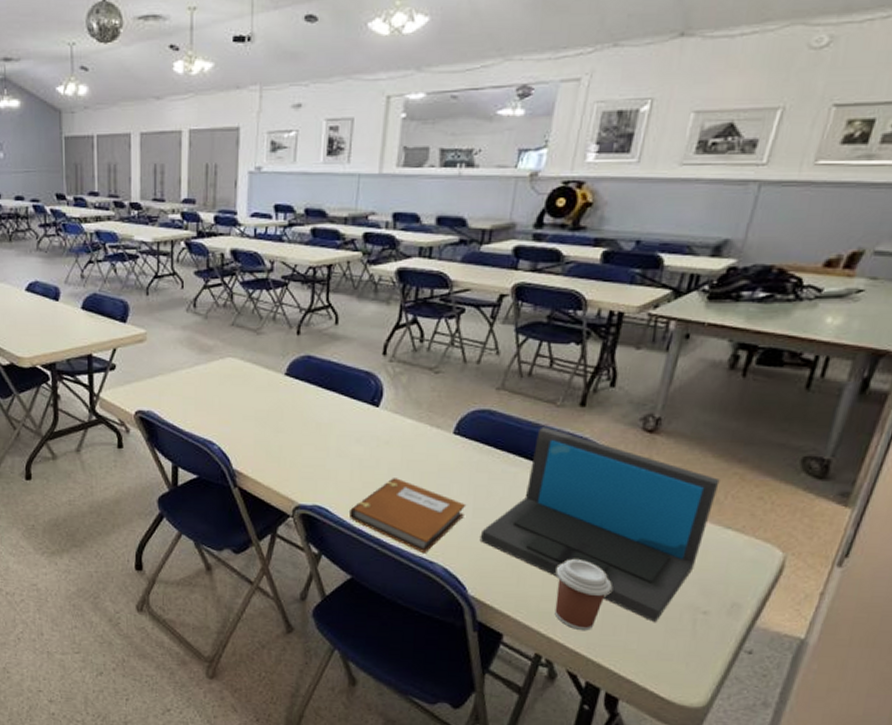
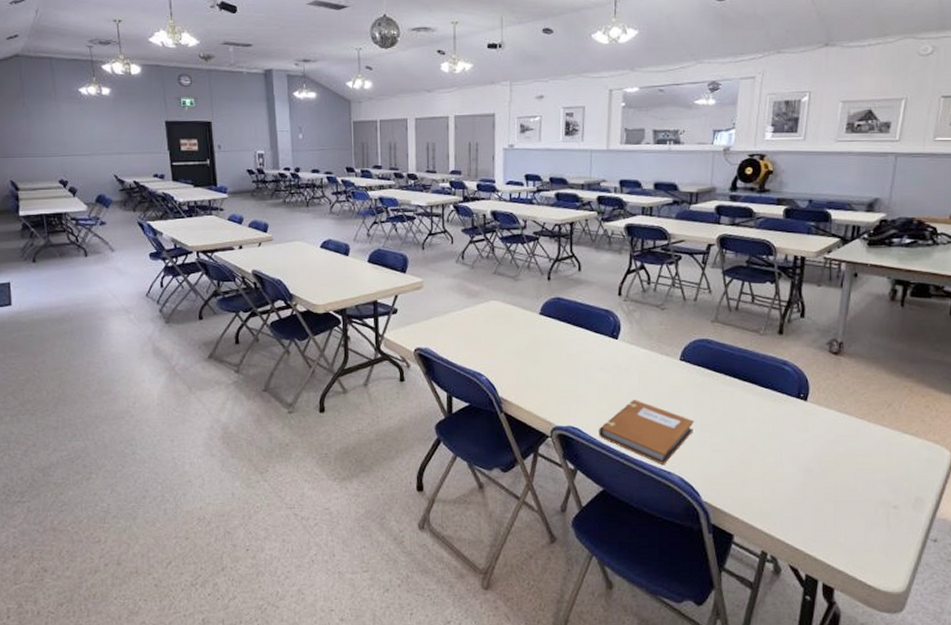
laptop: present [479,427,720,622] -> none [708,352,894,517]
coffee cup: present [554,559,612,631] -> none [772,465,818,529]

